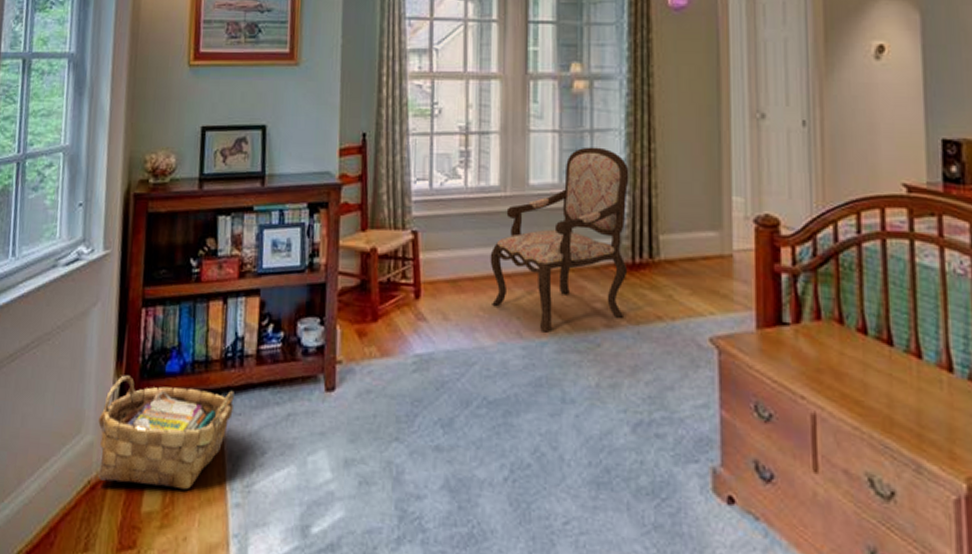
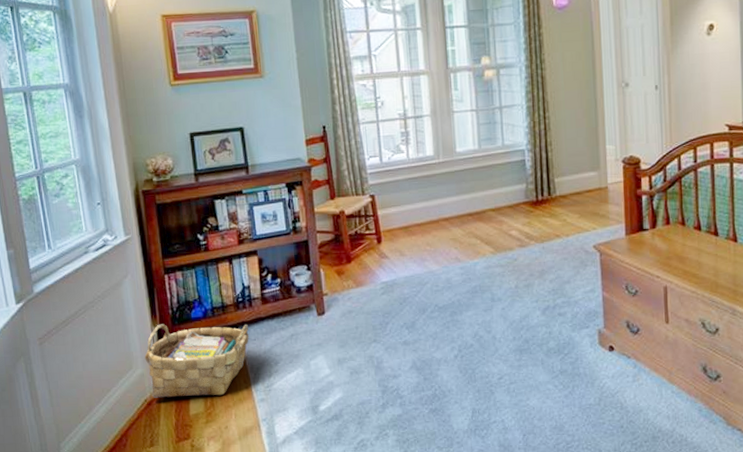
armchair: present [490,147,629,333] -> none [431,119,534,256]

